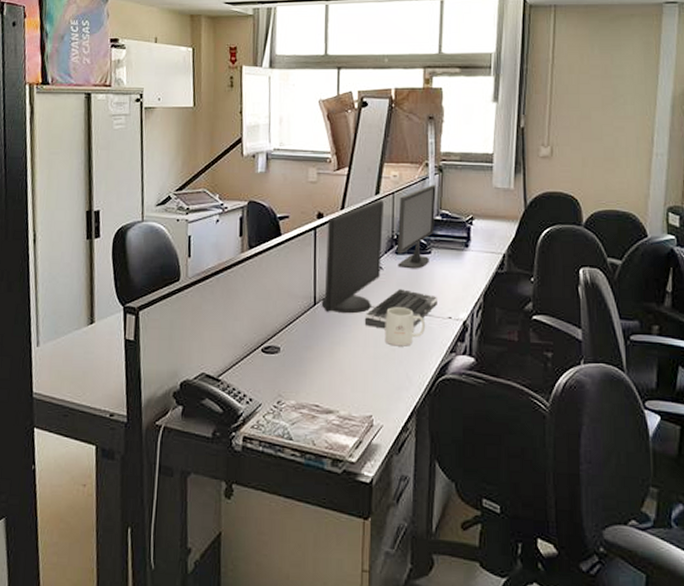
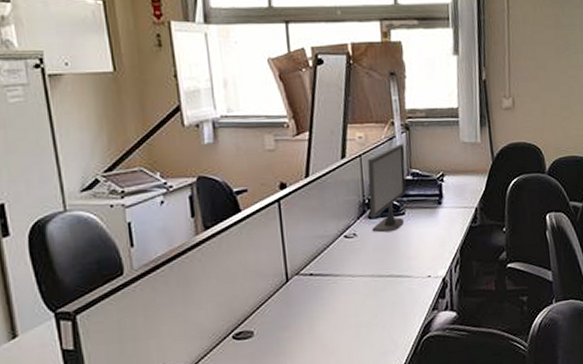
computer monitor: present [321,200,384,313] -> none [291,164,355,287]
computer keyboard: present [364,289,437,329] -> none [342,254,416,297]
mug: present [384,307,426,347] -> none [364,272,407,312]

